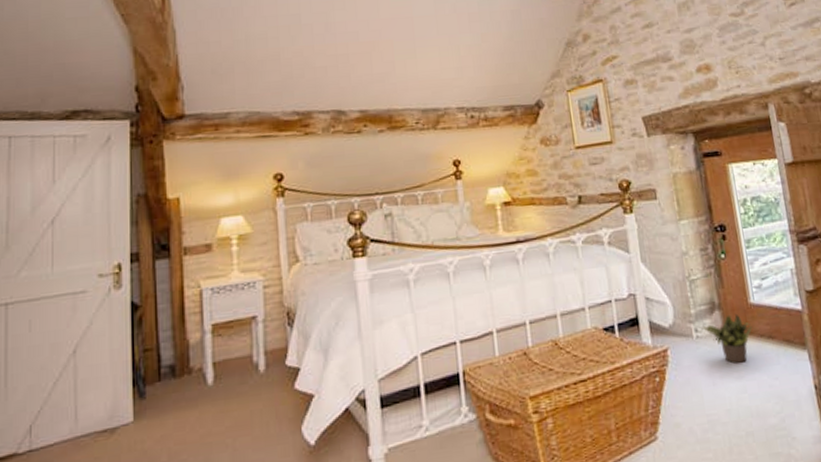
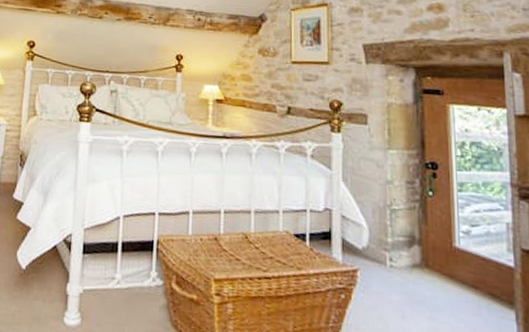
potted plant: present [702,314,752,364] -> none [397,252,454,304]

